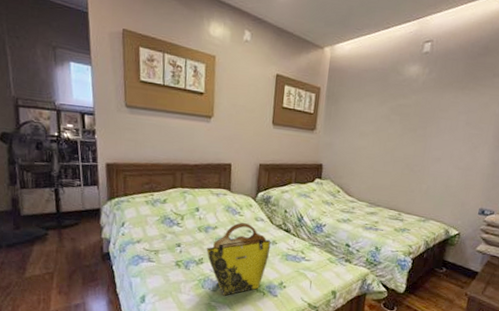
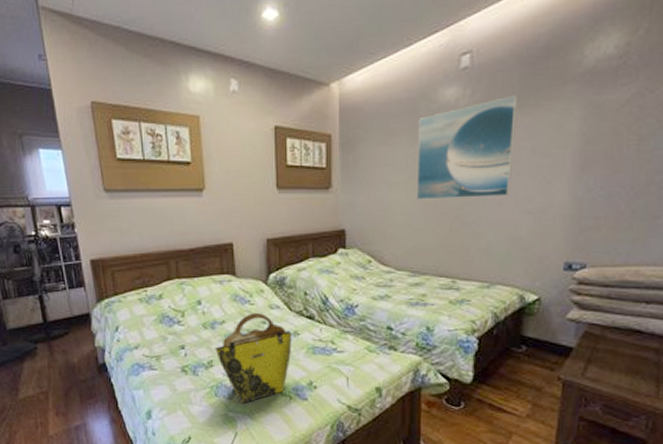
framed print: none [379,79,461,154] -> present [416,95,517,200]

